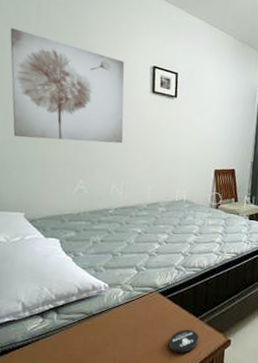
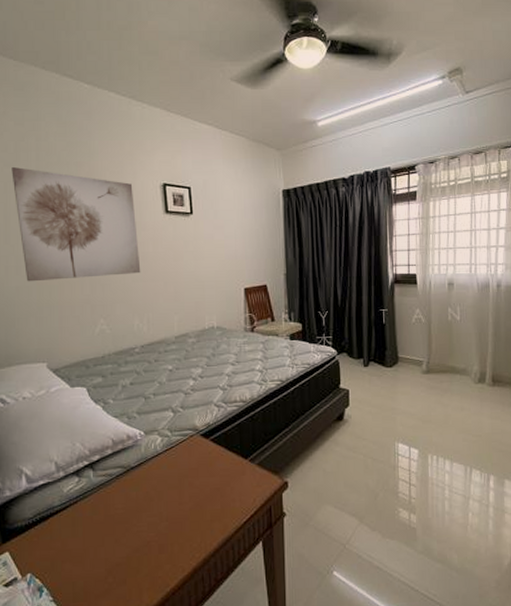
coaster: present [169,330,199,353] -> none [219,474,251,503]

